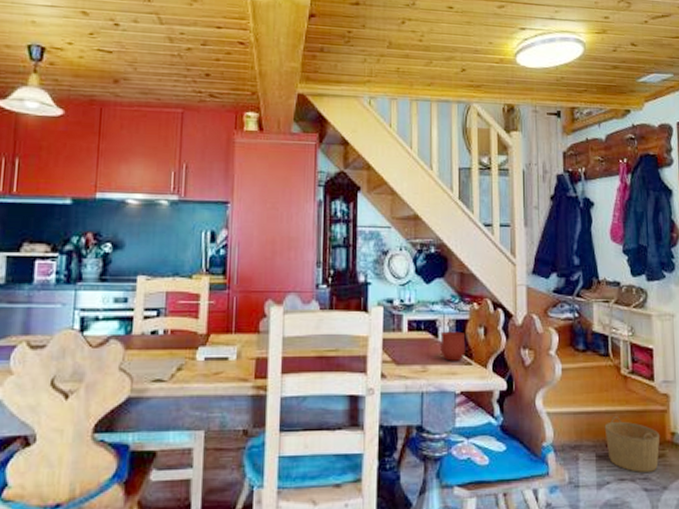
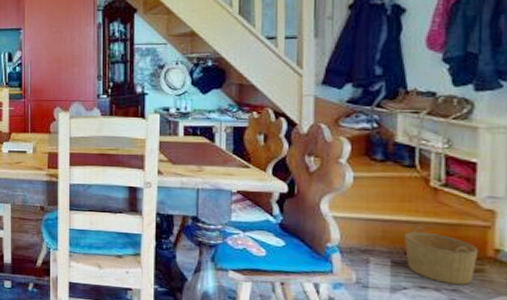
mug: present [440,331,466,361] -> none [217,137,244,164]

